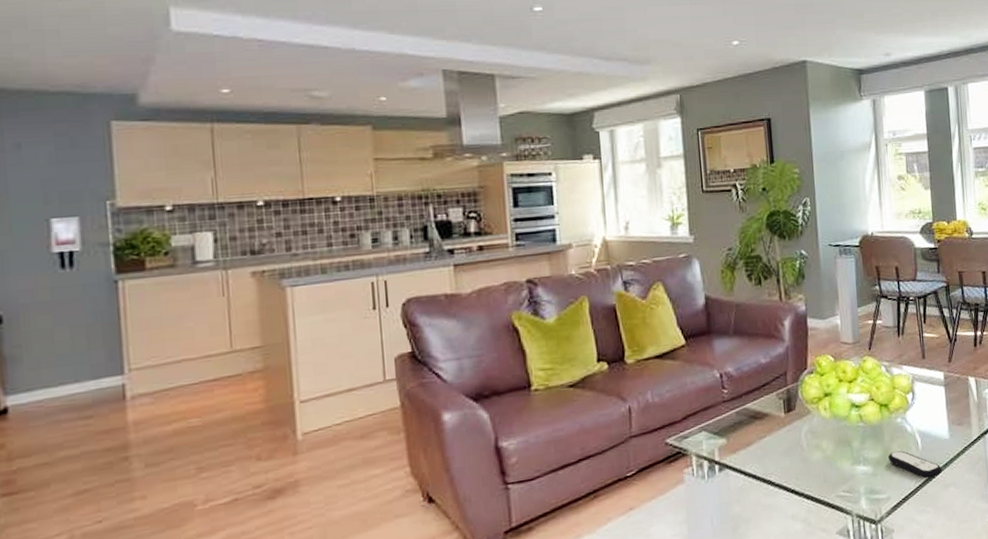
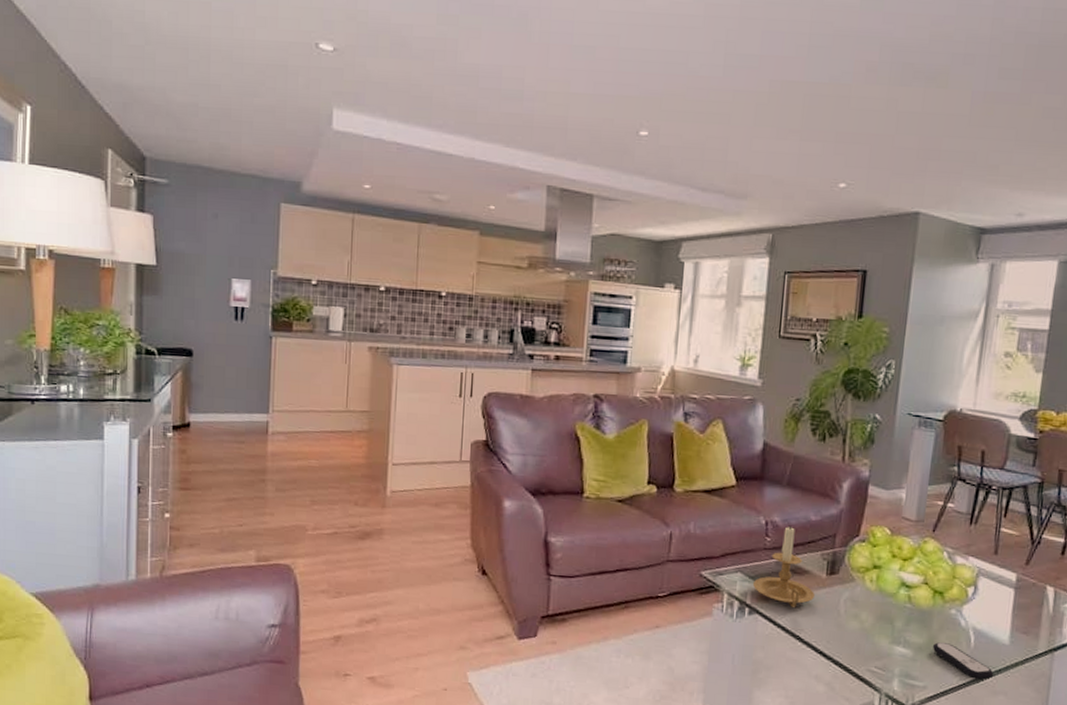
candle holder: none [719,373,777,454] -> present [753,525,815,609]

